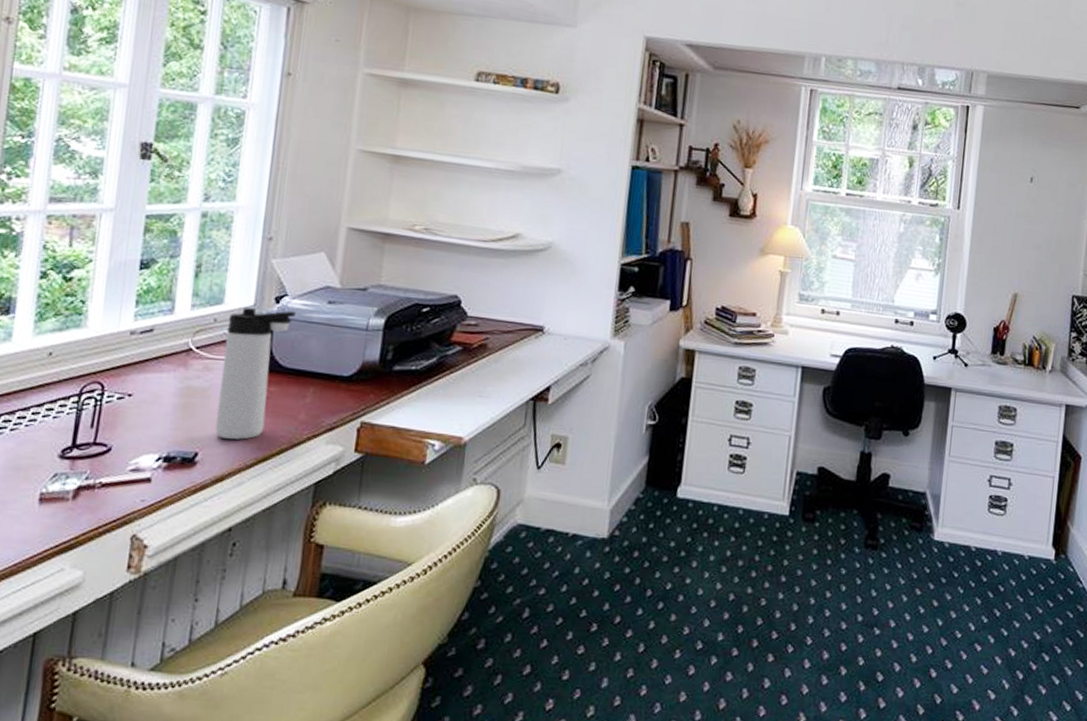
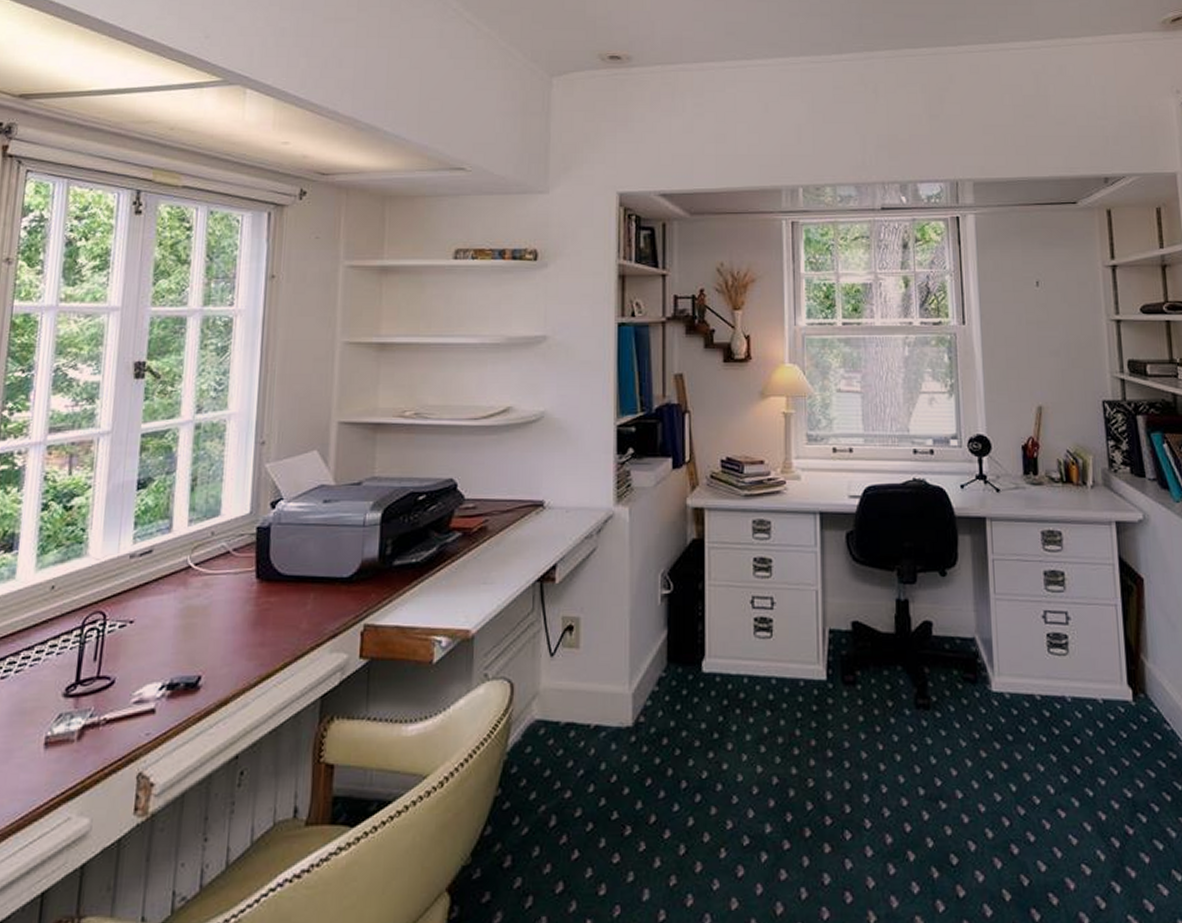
thermos bottle: present [215,307,297,440] -> none [218,515,293,658]

